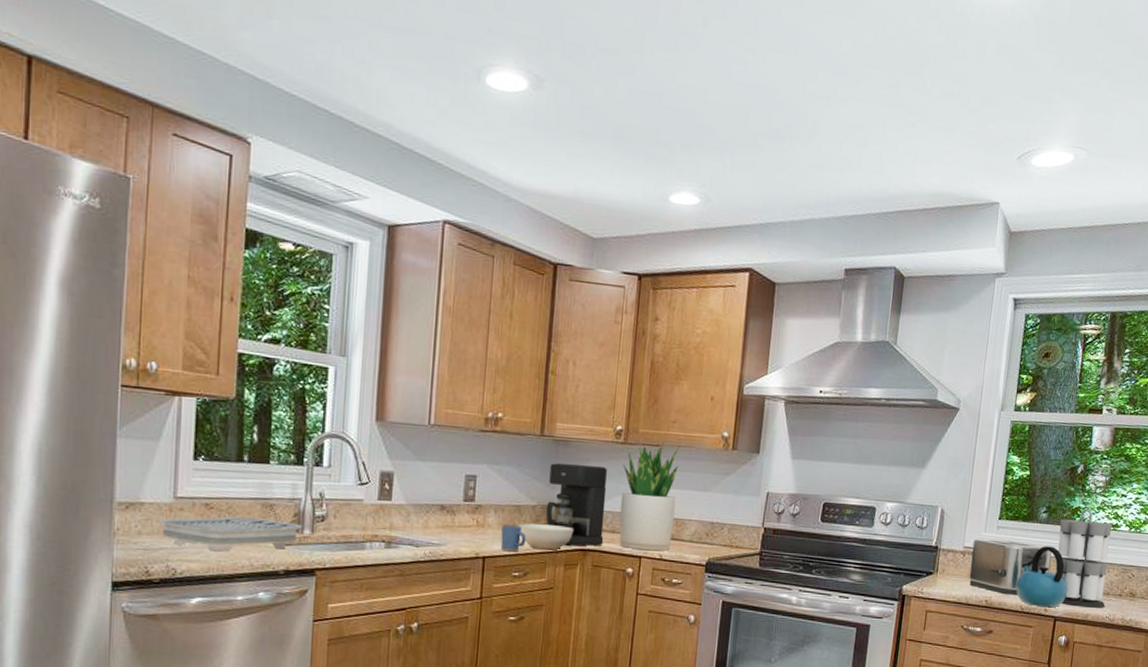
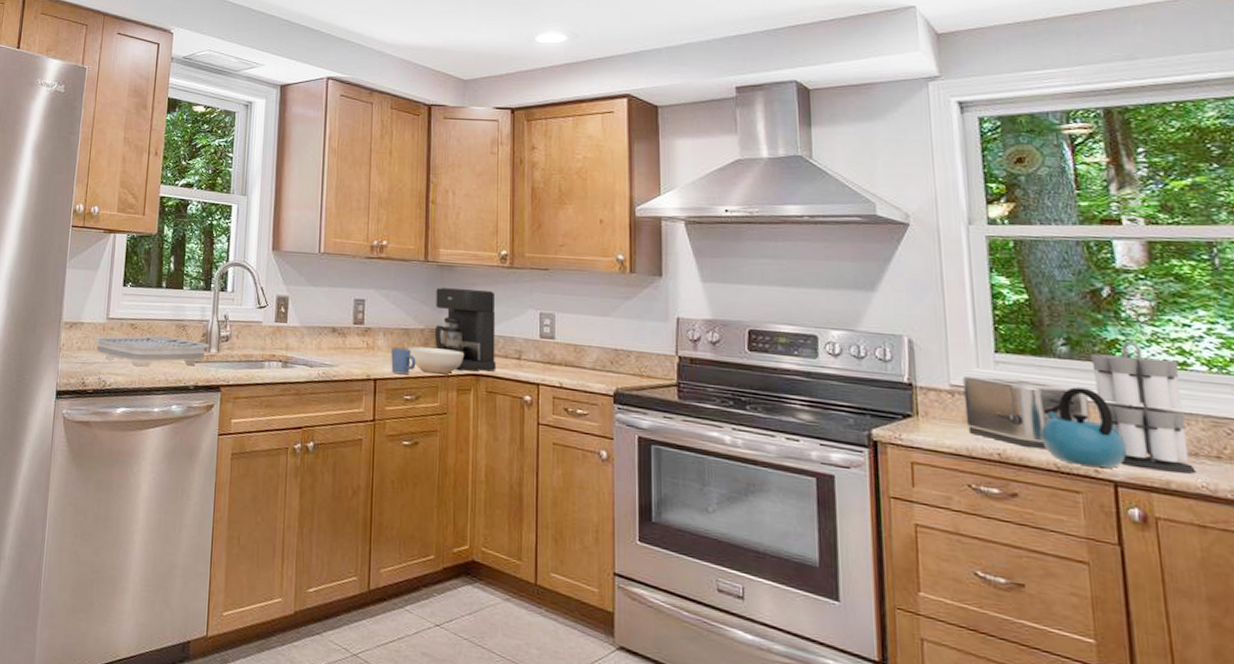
planter: present [619,441,681,552] -> none [510,265,572,379]

